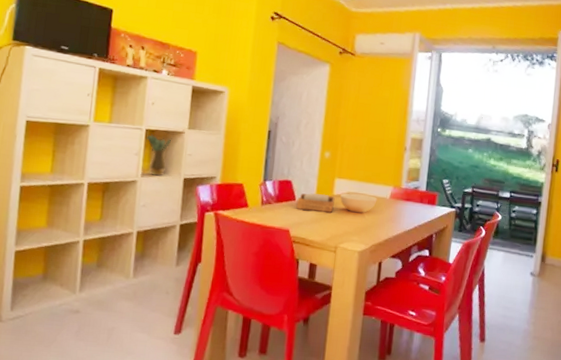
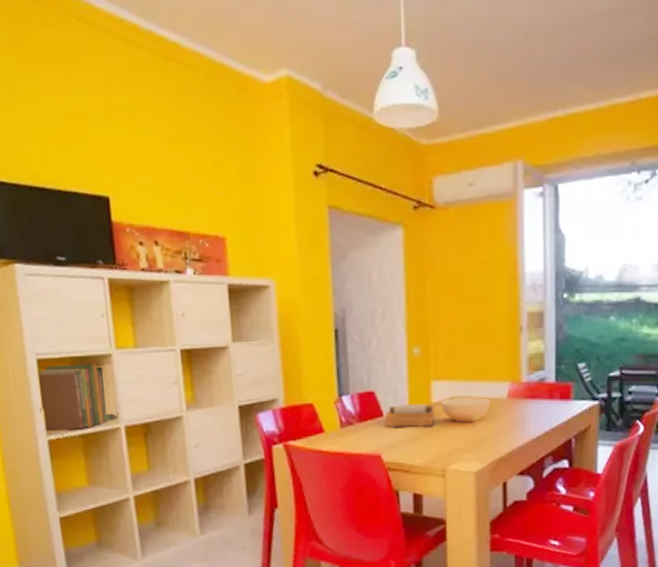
books: none [19,127,85,182] -> present [37,363,119,431]
vase: present [145,133,172,176] -> none [182,354,215,407]

